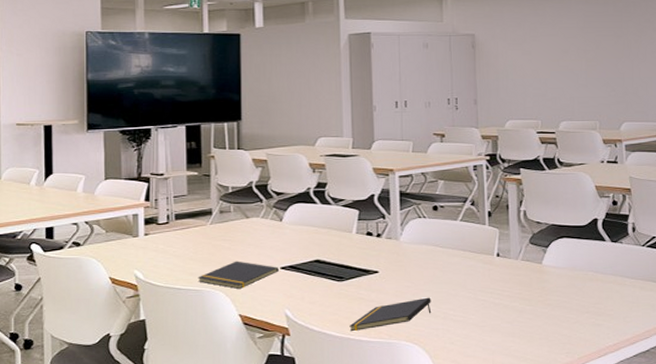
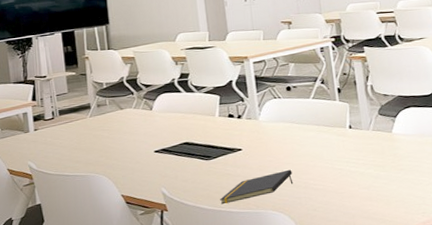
notepad: present [197,261,279,290] -> none [83,147,153,173]

